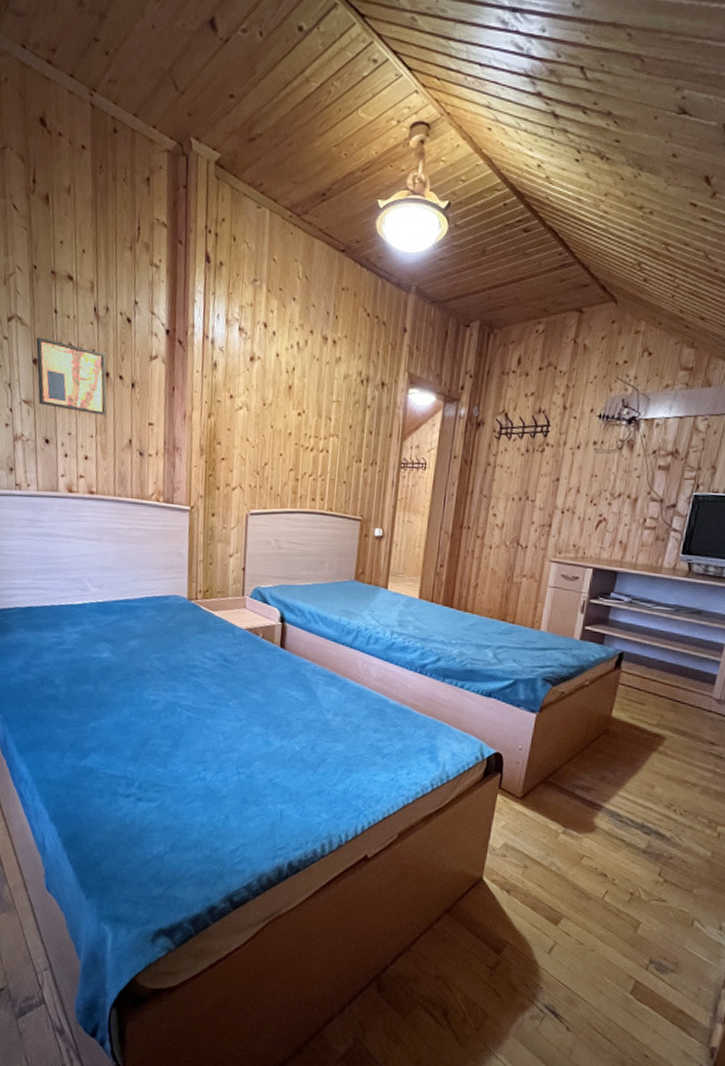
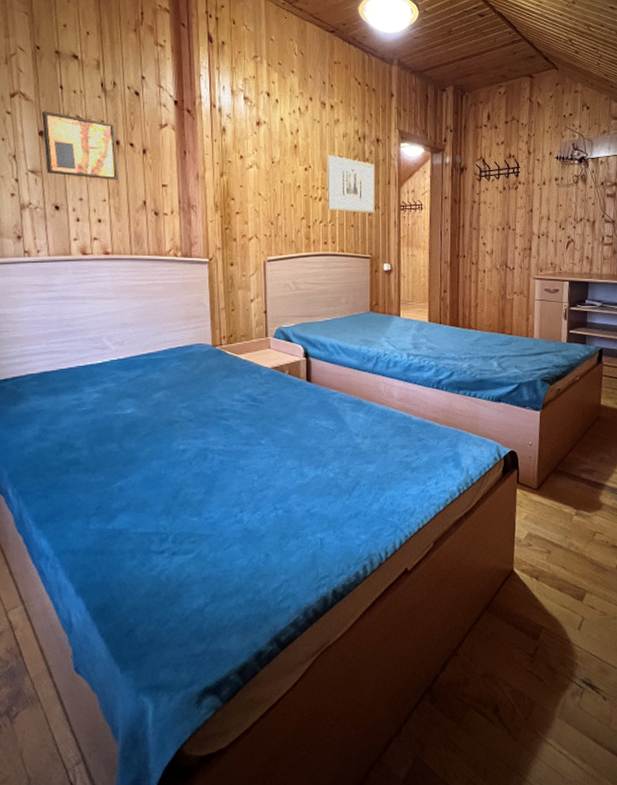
wall art: none [319,399,376,471] -> present [327,155,375,214]

